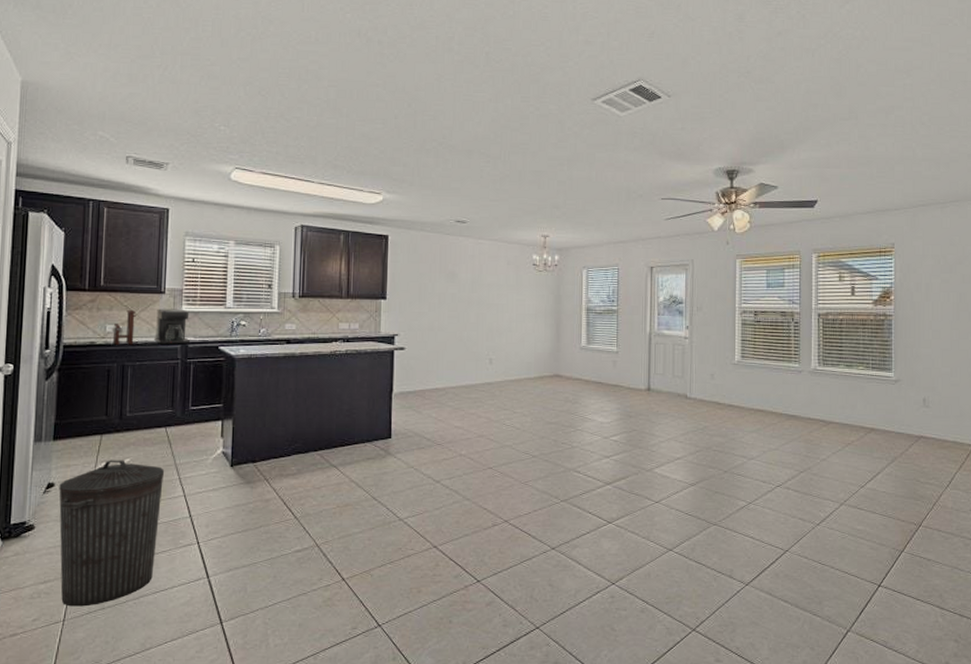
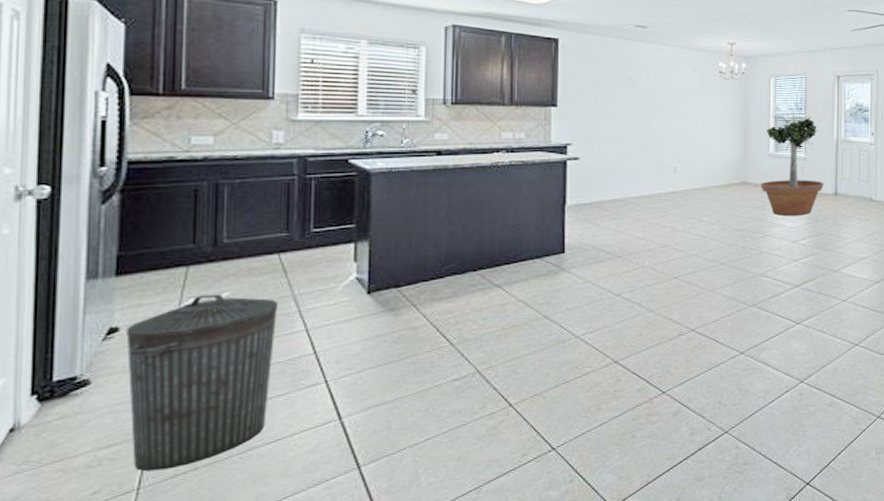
paper towel holder: present [111,310,136,345] -> none [199,119,234,160]
coffee maker: present [154,308,191,345] -> none [260,117,311,158]
potted tree: none [572,304,636,410] -> present [760,112,824,216]

